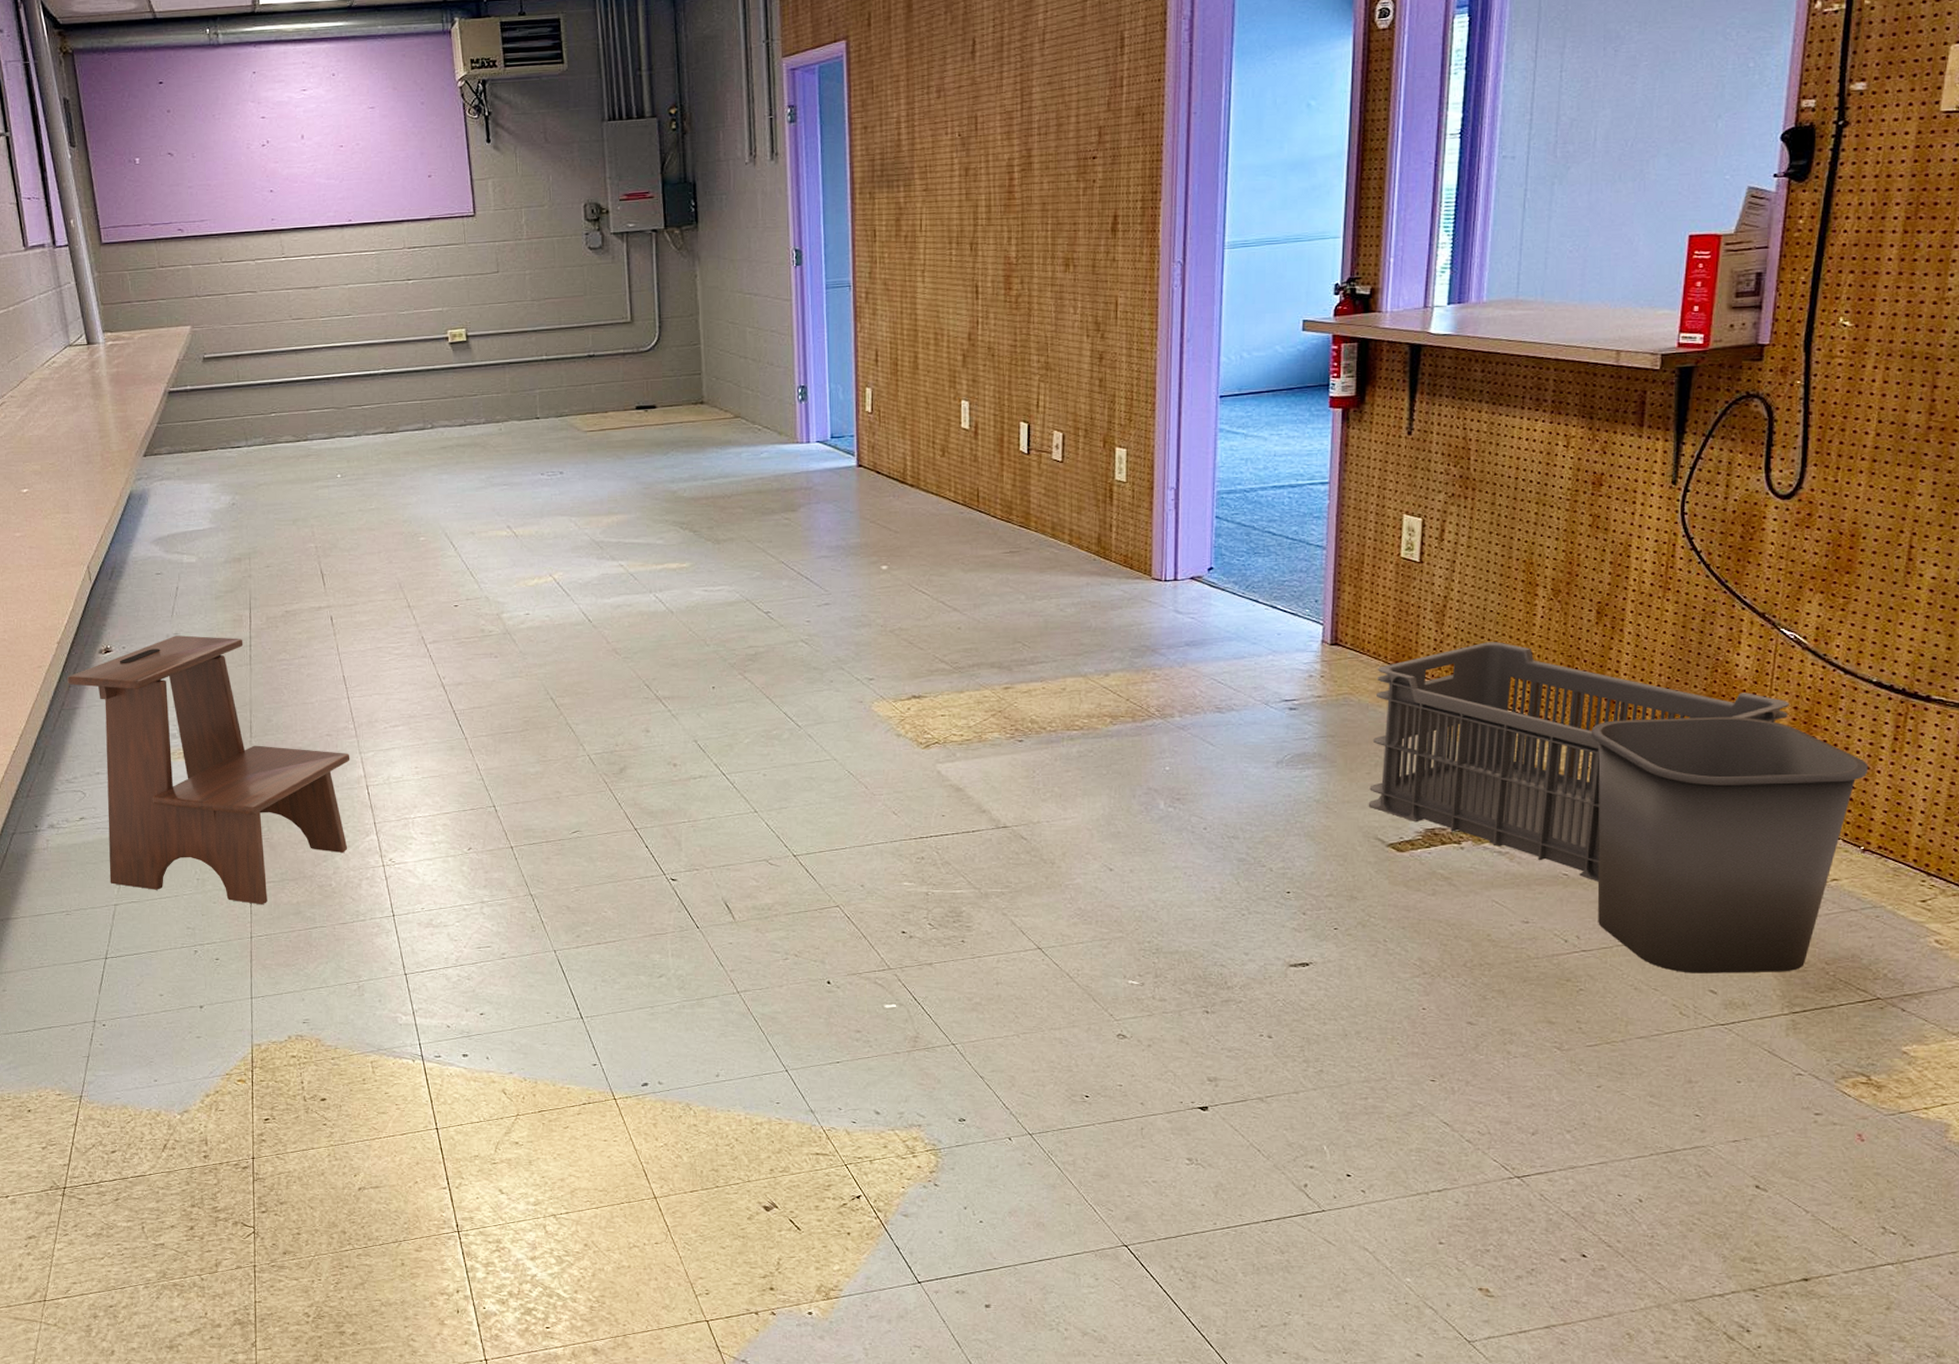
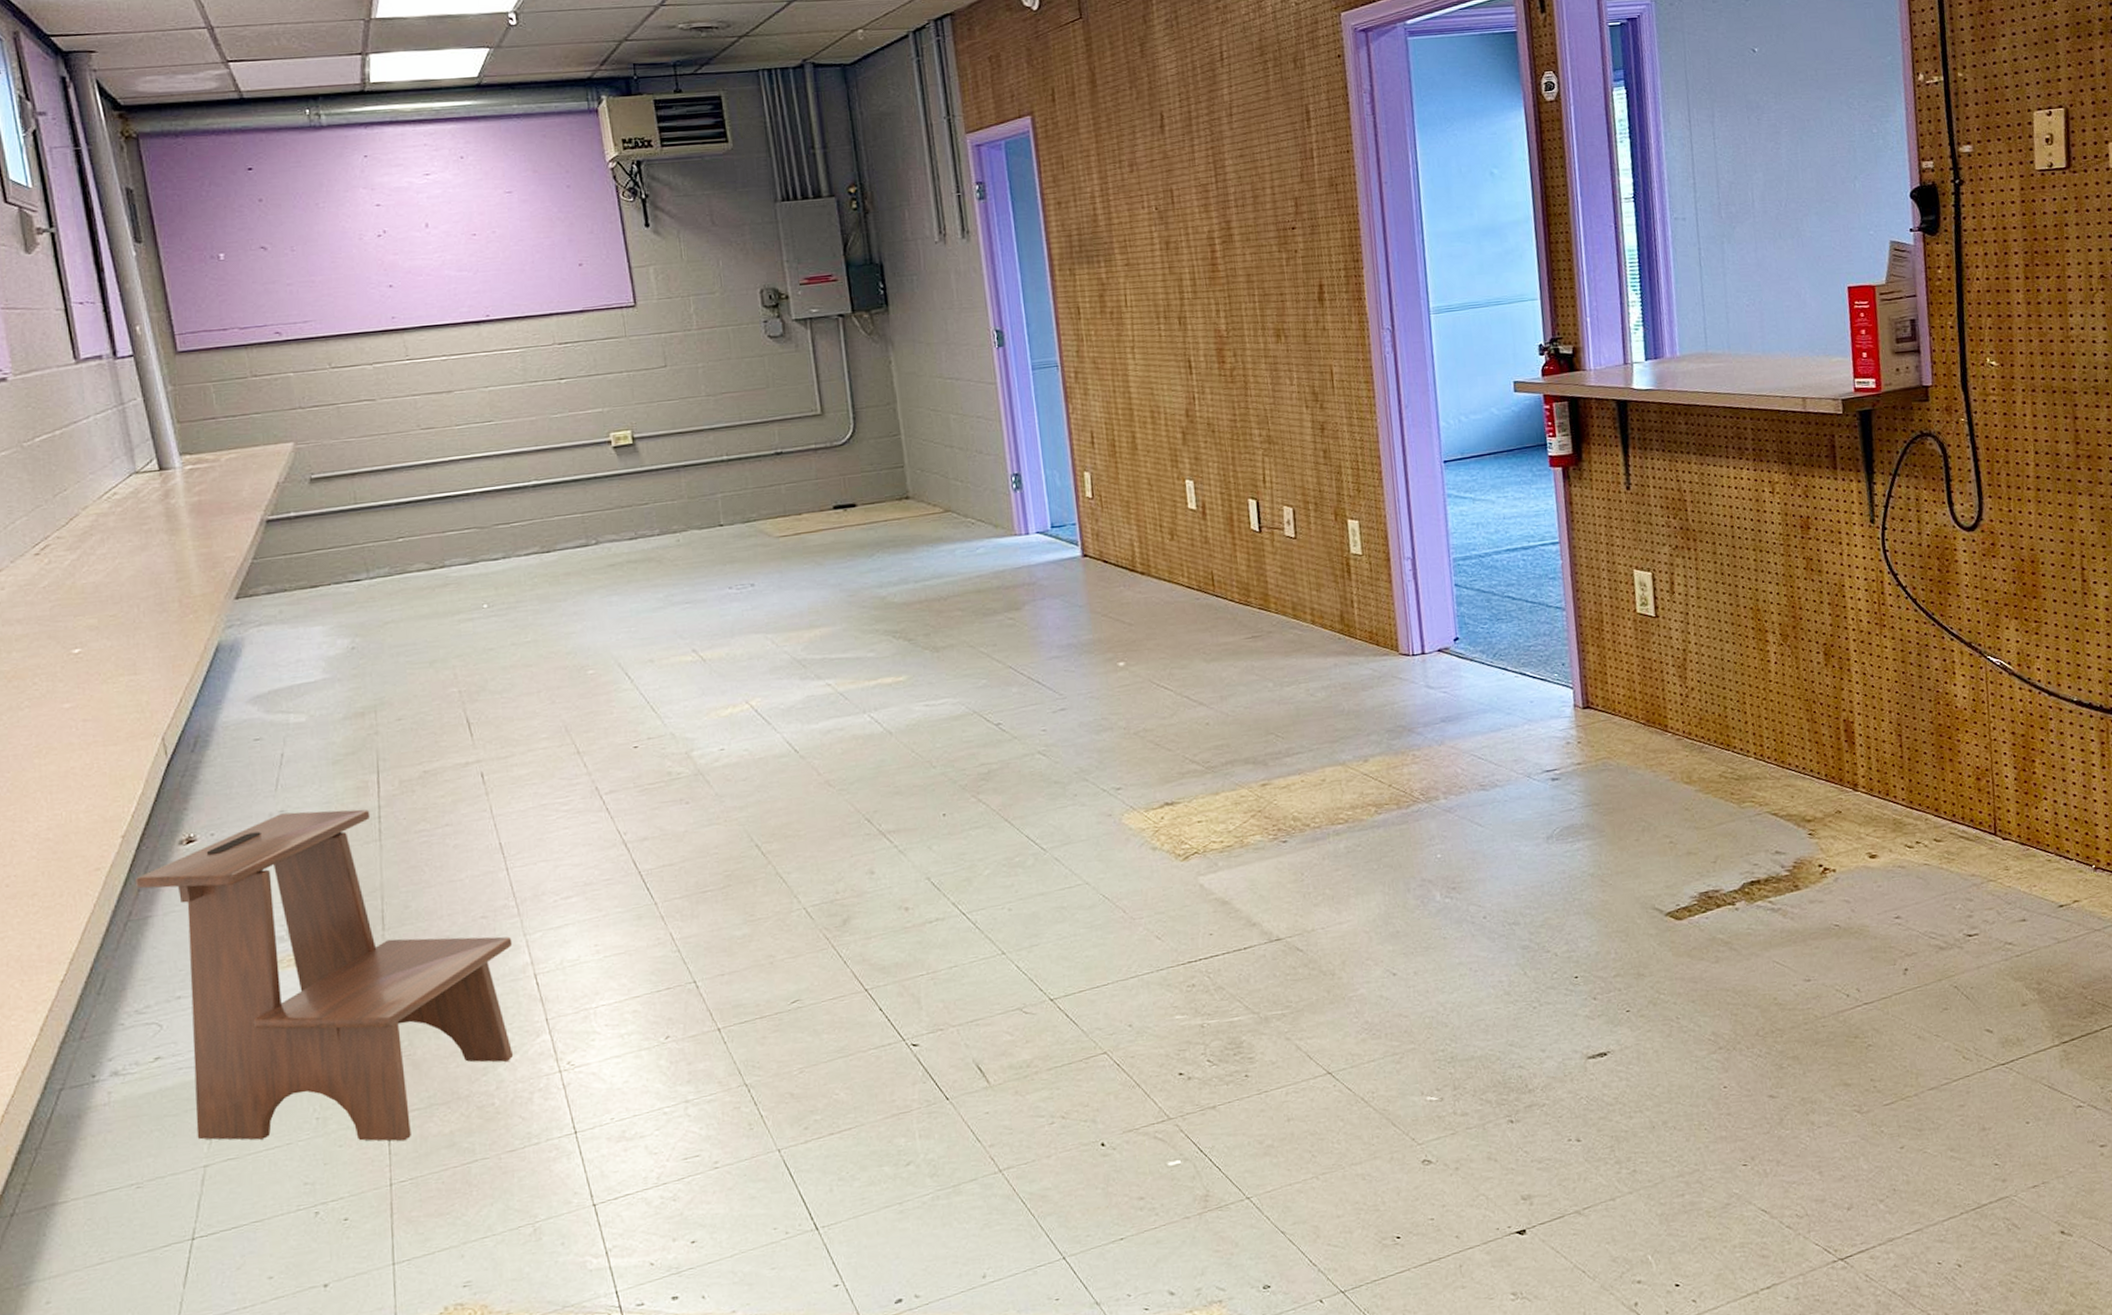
plastic crate: present [1368,642,1790,882] -> none [1631,691,2008,930]
waste bin: present [1590,717,1869,973] -> none [1837,746,2086,1014]

